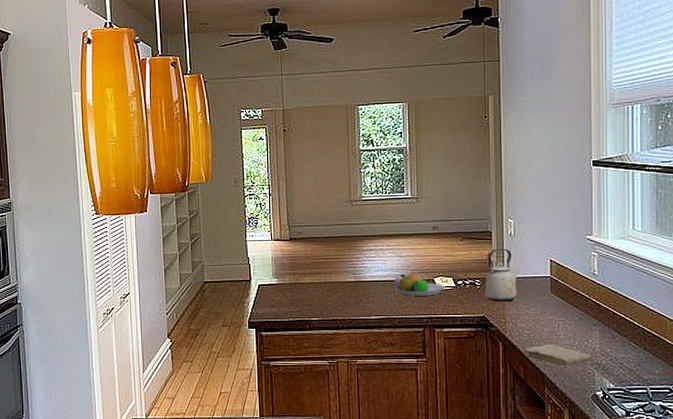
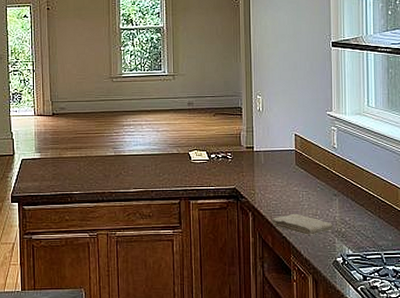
fruit bowl: present [393,273,445,296] -> none [151,147,199,169]
kettle: present [484,248,520,302] -> none [235,123,267,174]

